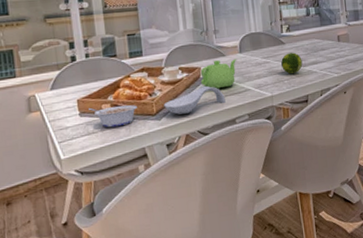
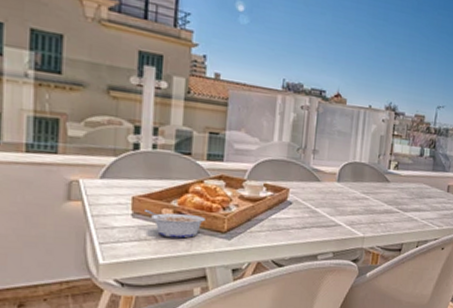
spoon rest: present [164,86,226,115] -> none [237,211,311,239]
teapot: present [200,59,237,89] -> none [285,184,333,217]
fruit: present [281,52,303,75] -> none [381,193,405,218]

